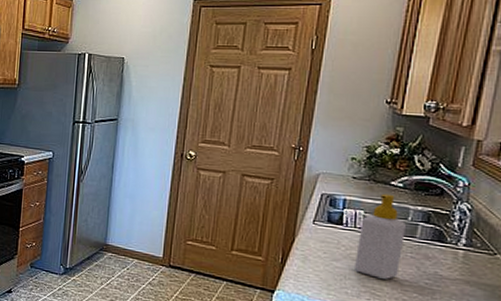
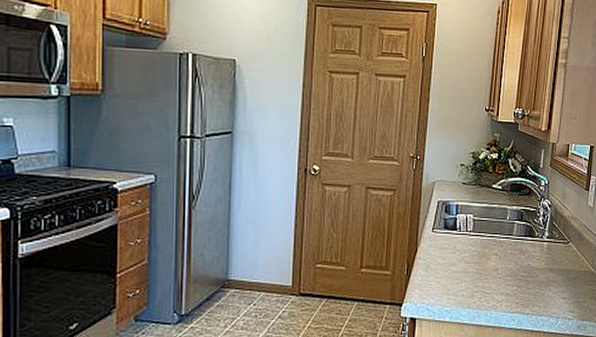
soap bottle: present [353,193,406,279] -> none [467,197,505,277]

